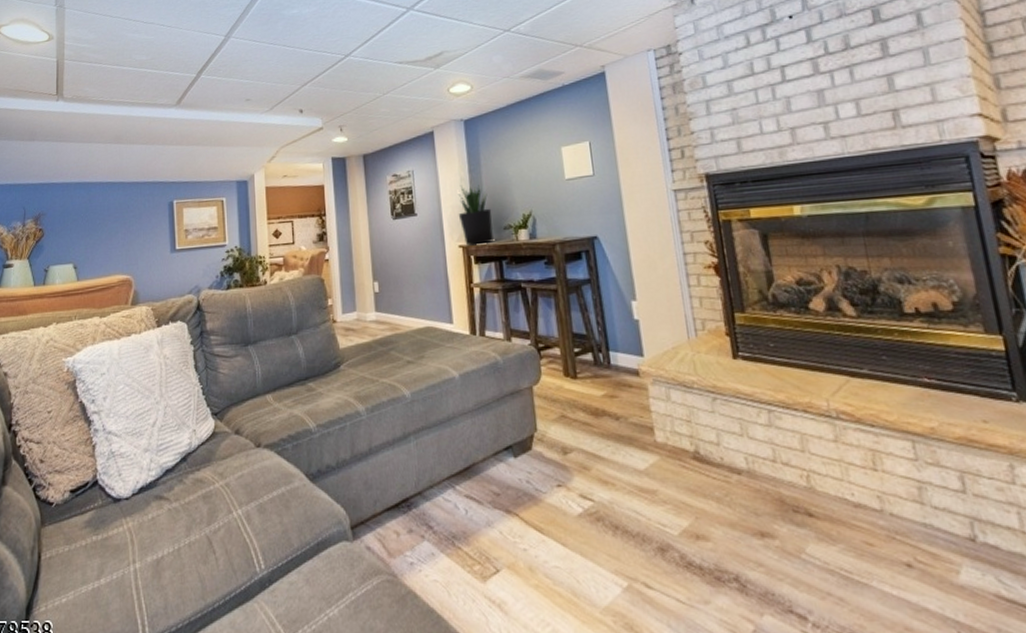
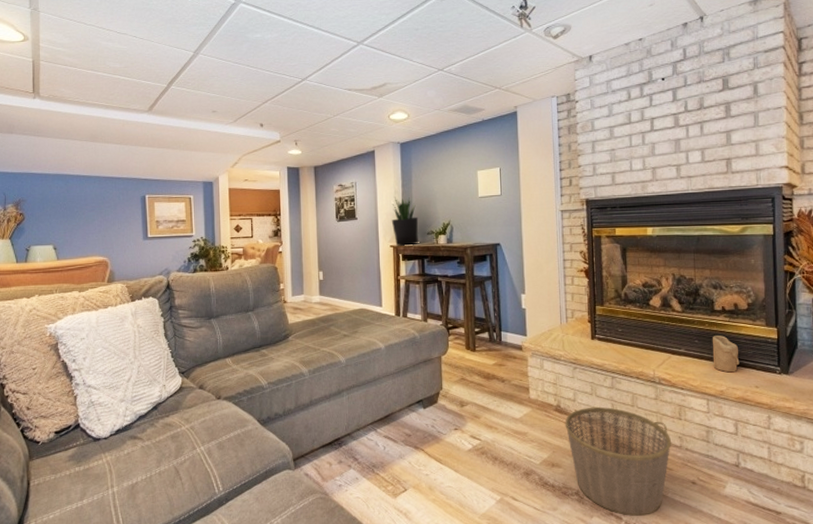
basket: none [707,453,869,615] -> present [565,406,672,516]
candle: none [906,348,954,402] -> present [712,335,740,373]

